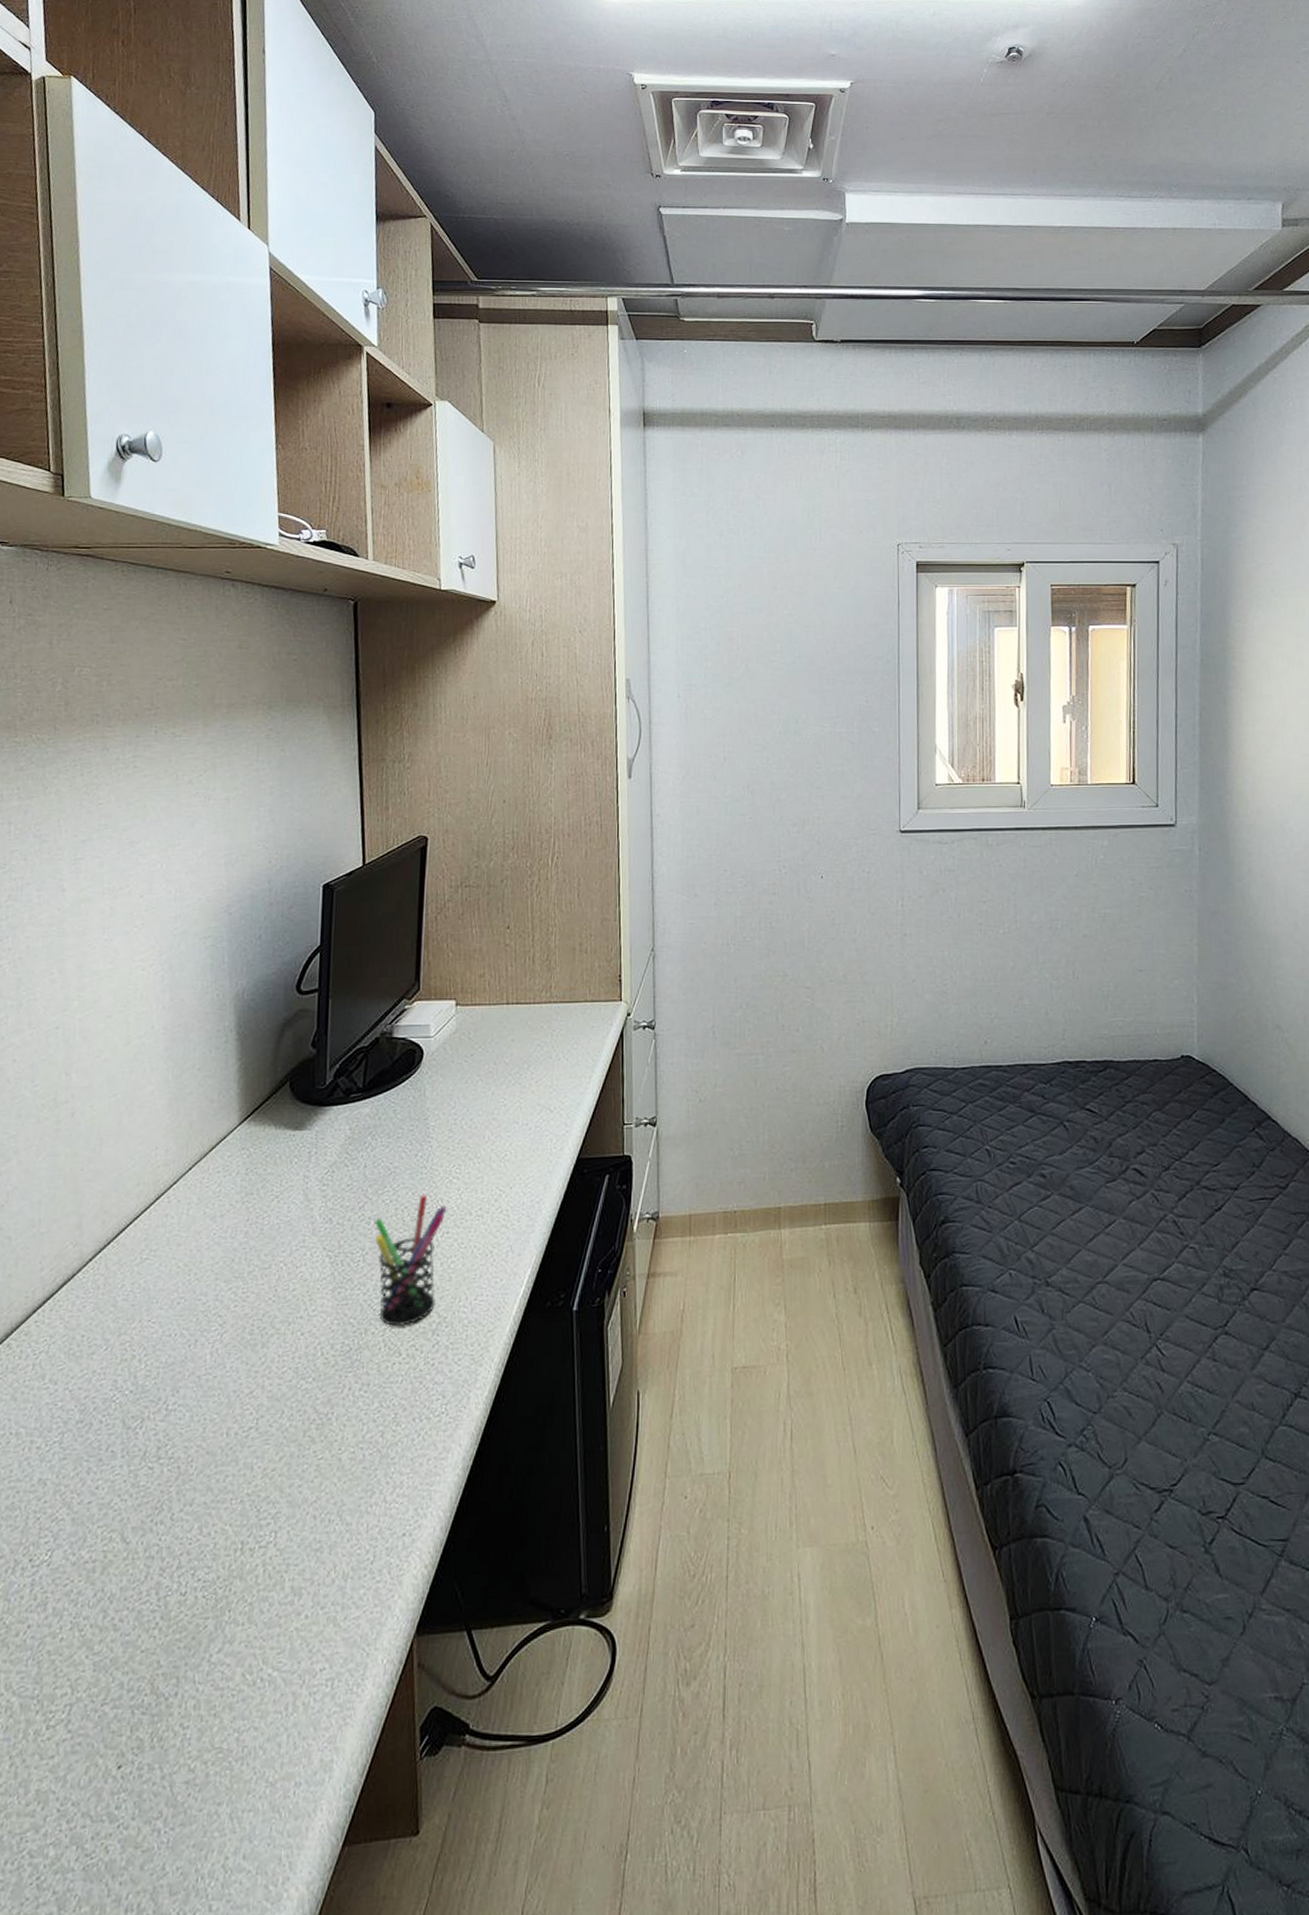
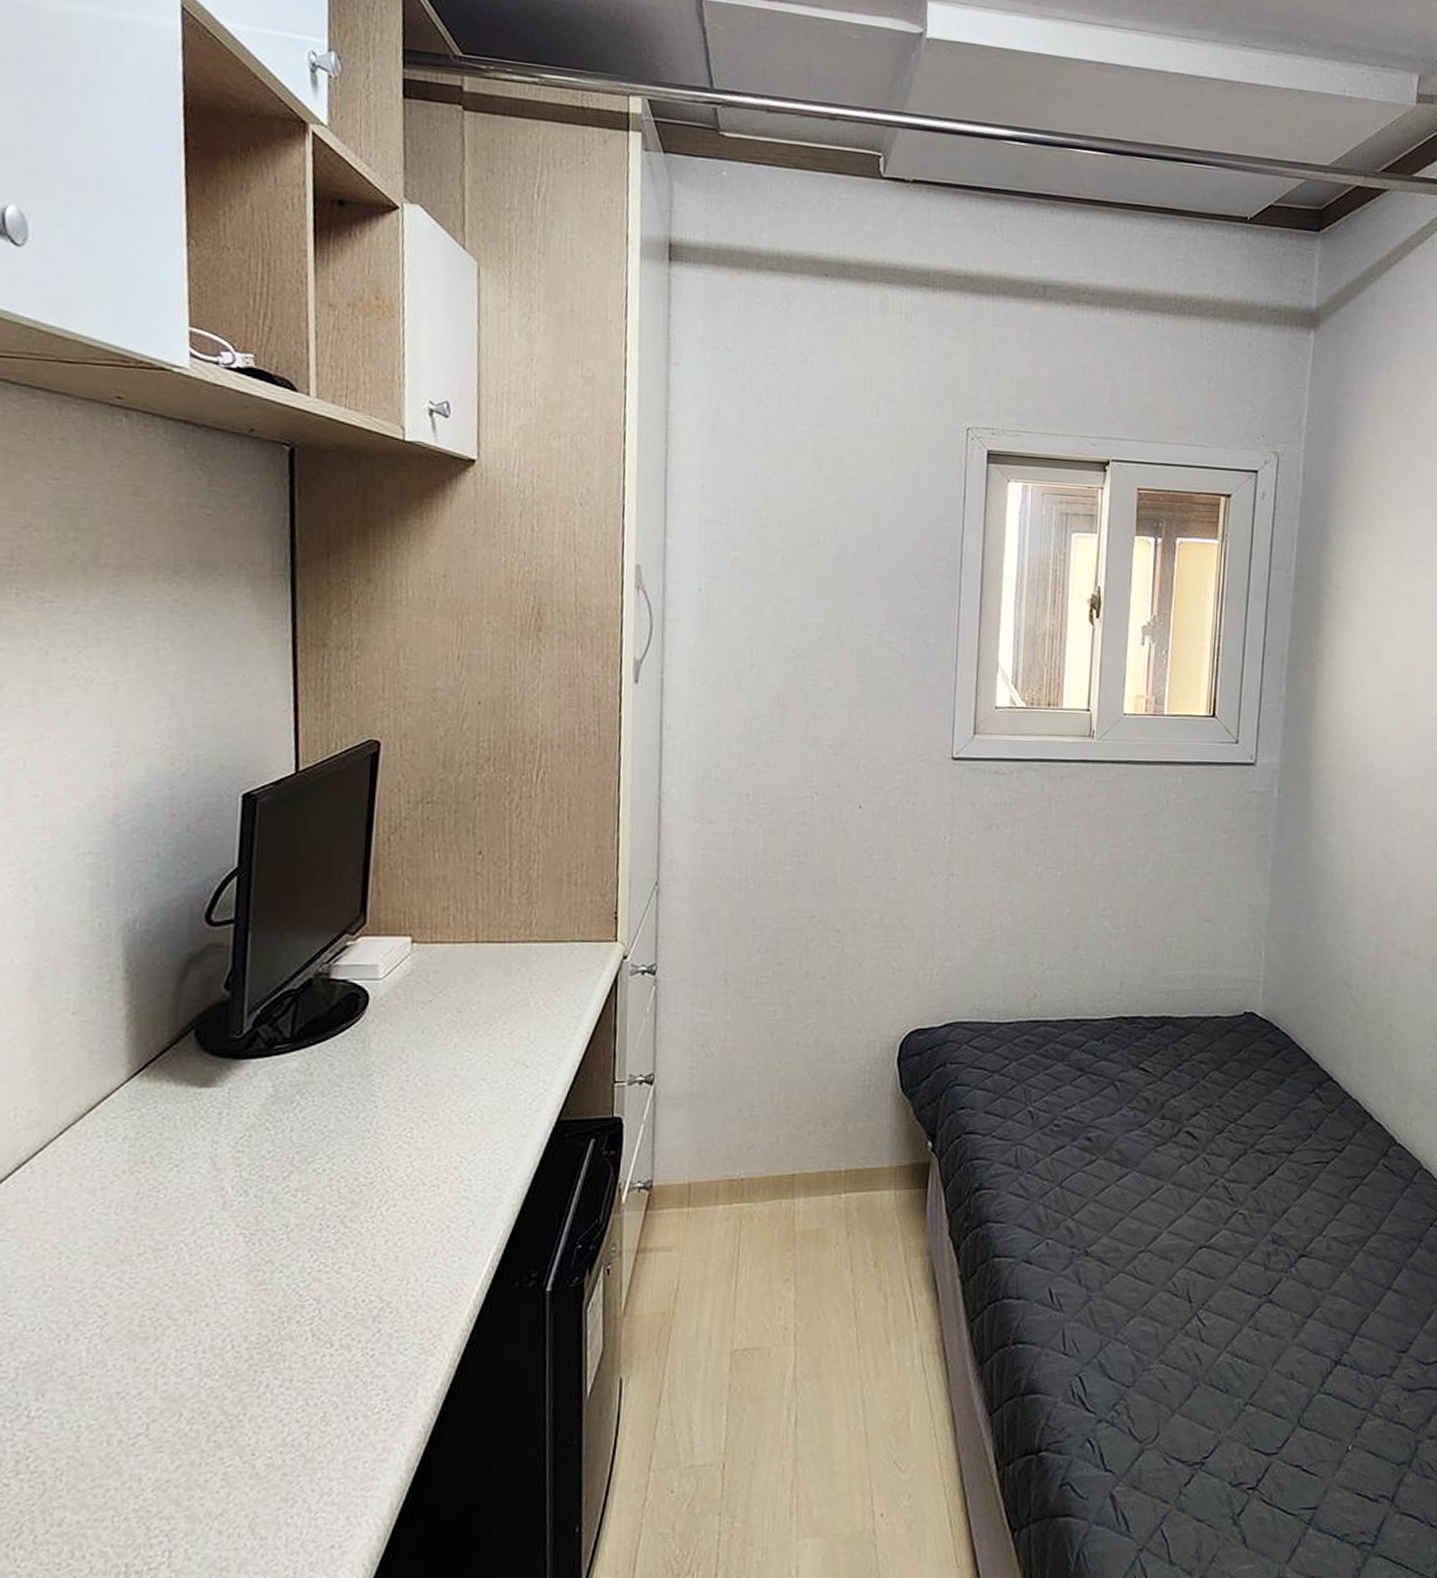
pen holder: present [375,1194,447,1327] -> none [302,1162,395,1315]

